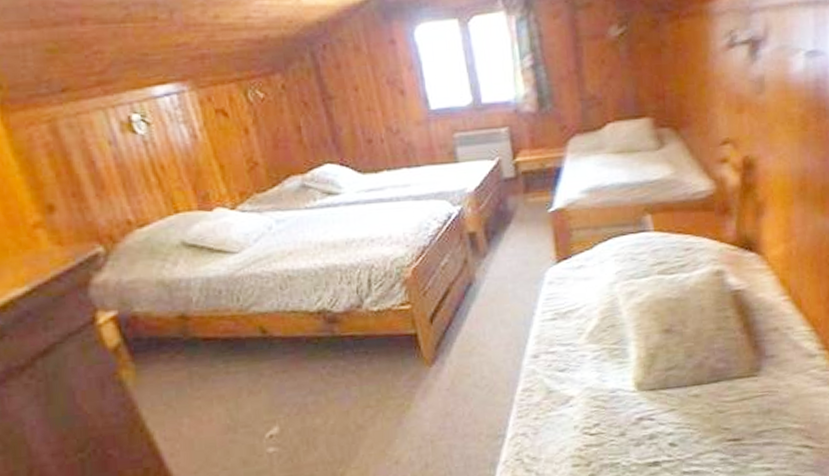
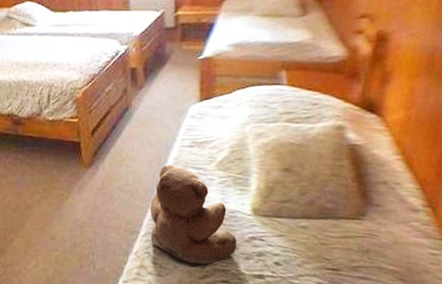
teddy bear: none [514,345,624,463] -> present [150,164,237,265]

